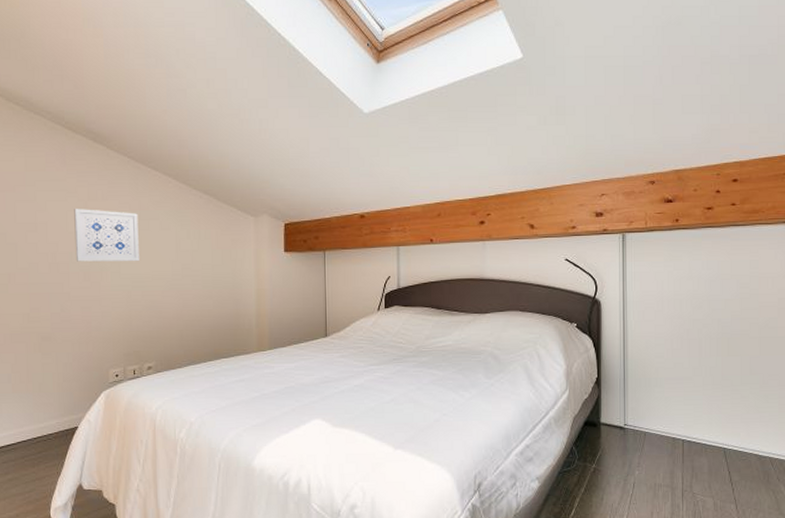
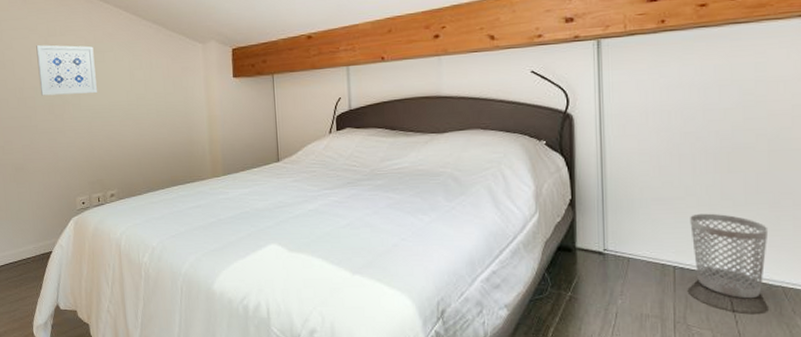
wastebasket: none [697,392,759,469] -> present [690,213,769,299]

